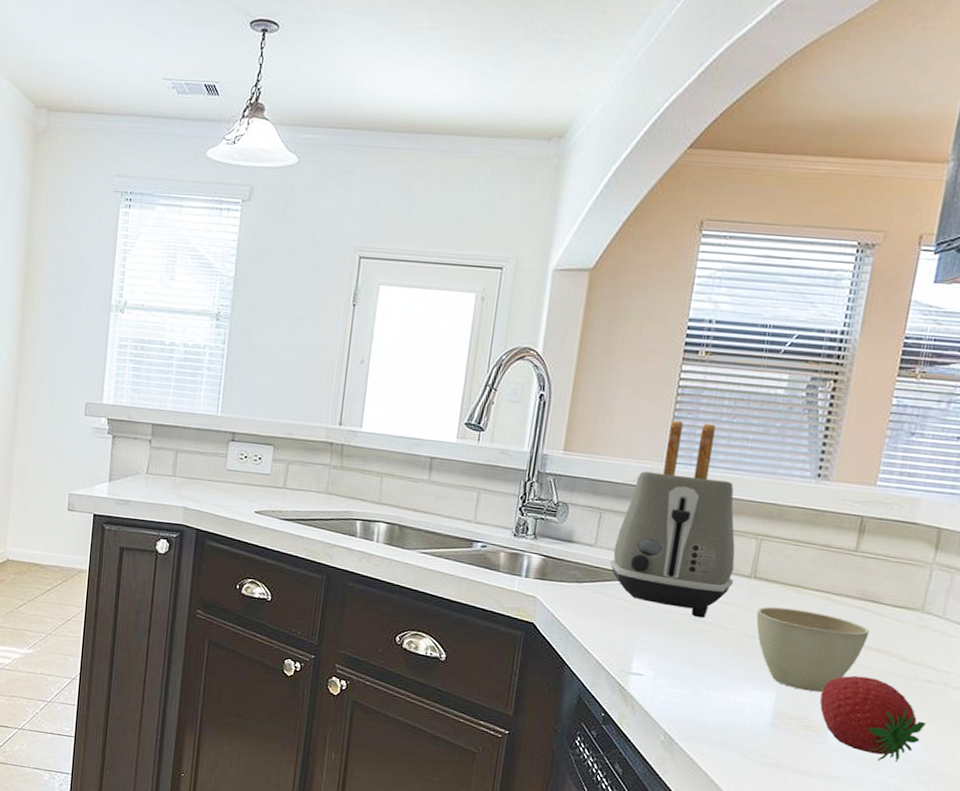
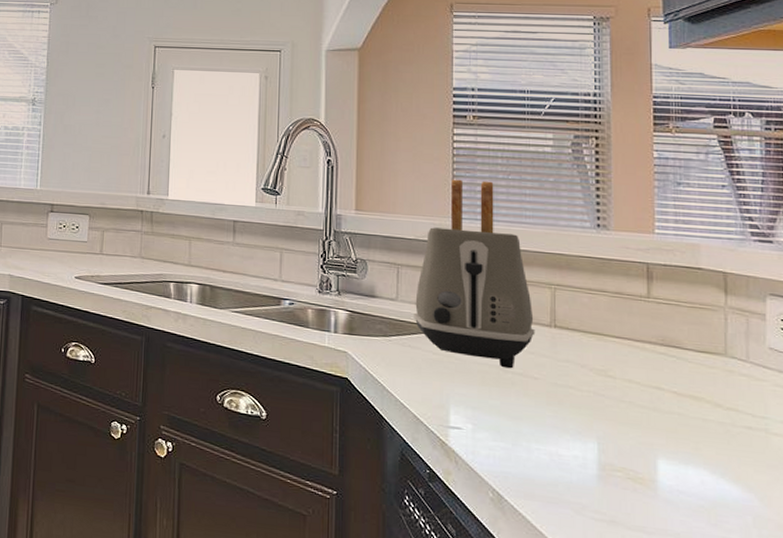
cup: present [756,606,870,693] -> none [563,355,678,443]
fruit: present [820,675,926,762] -> none [641,423,755,516]

